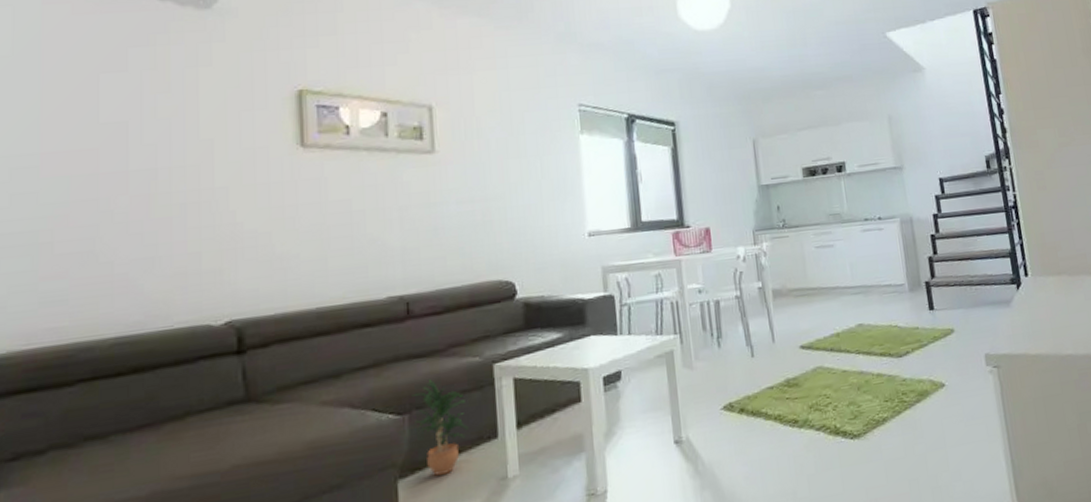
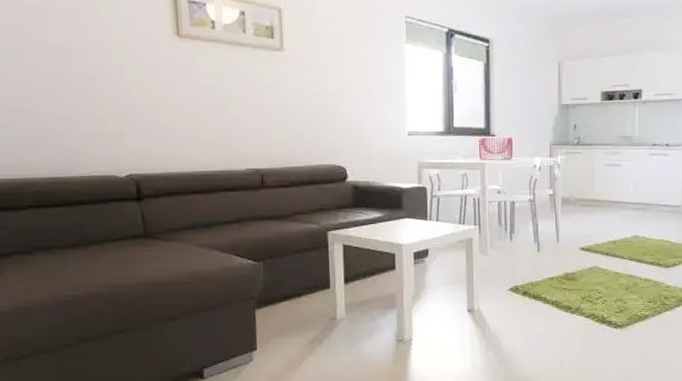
potted plant: present [412,379,469,476] -> none [265,237,308,310]

